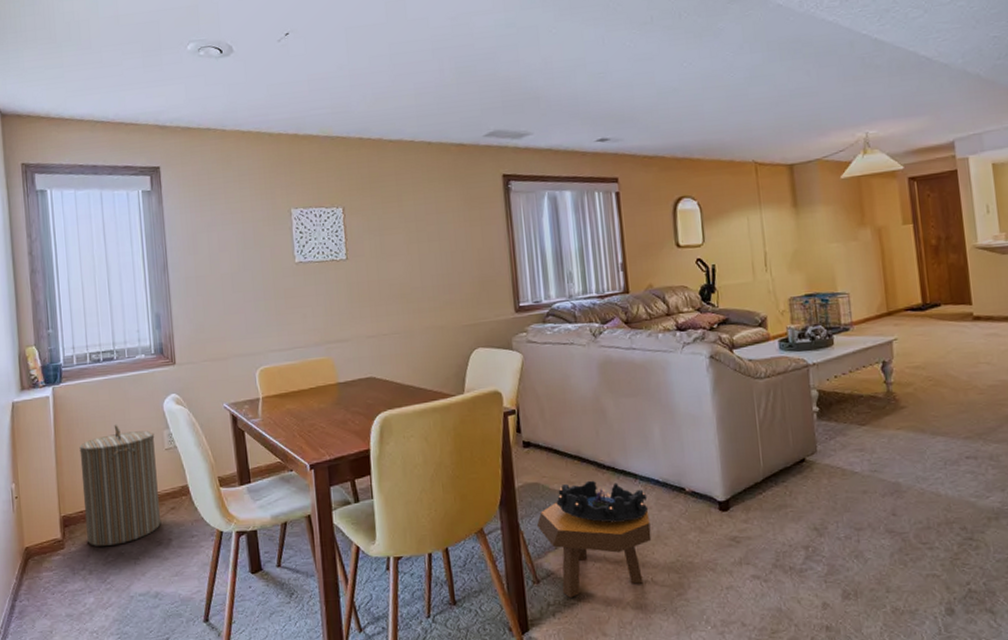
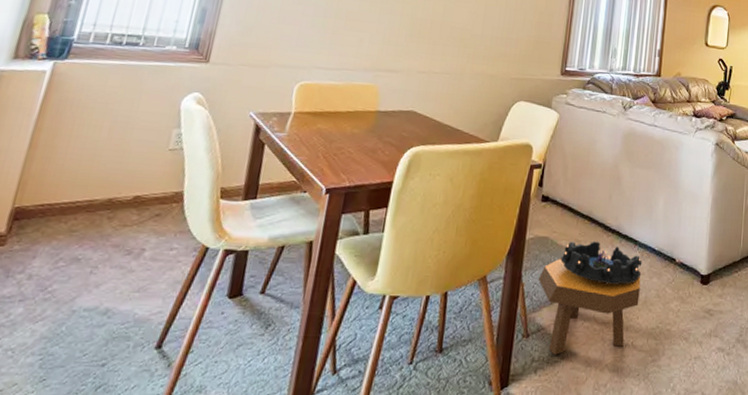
laundry hamper: present [79,424,161,547] -> none [38,113,162,249]

